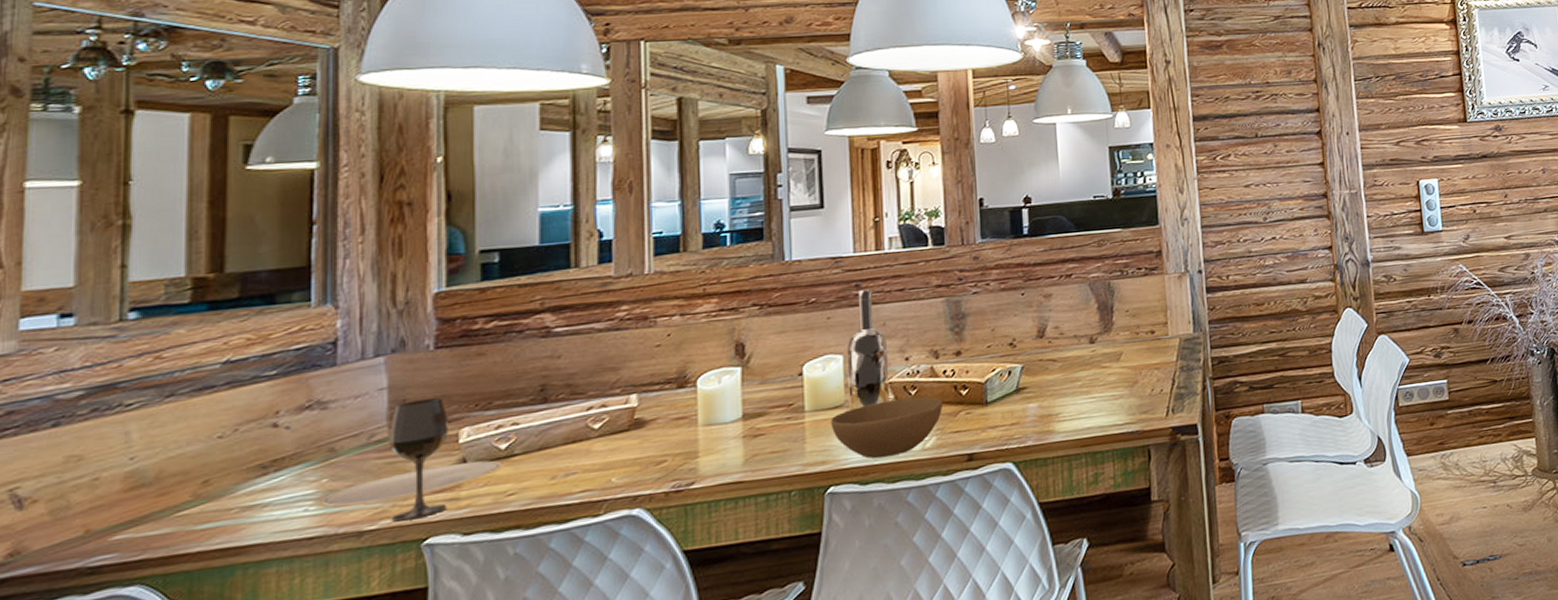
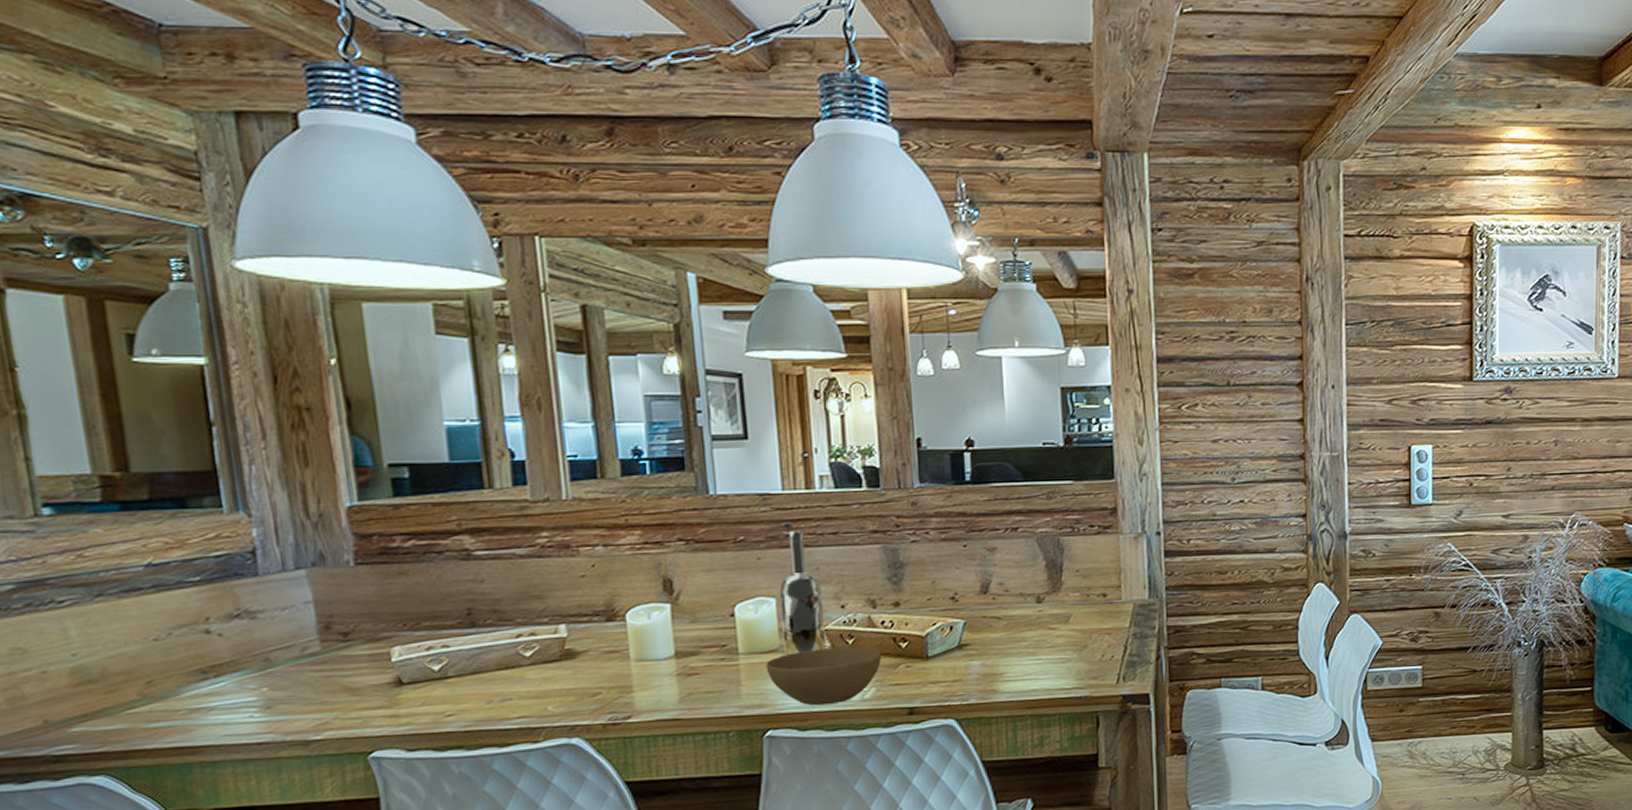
plate: present [320,460,502,507] -> none [263,680,437,716]
wine glass: present [388,397,450,522] -> none [321,614,388,734]

